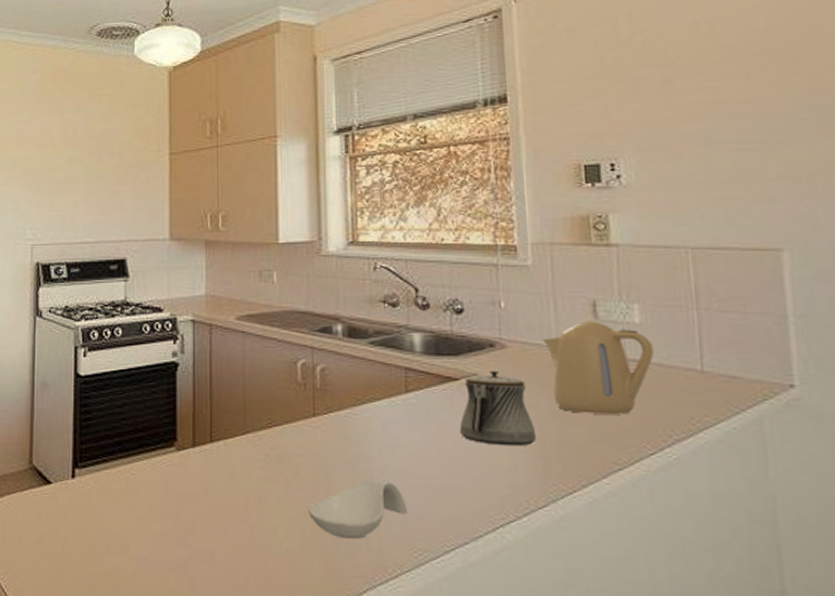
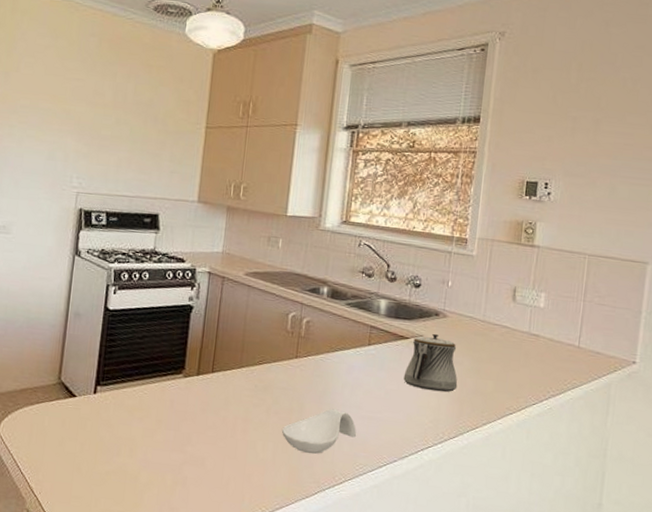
kettle: present [543,321,654,415] -> none [474,302,549,374]

